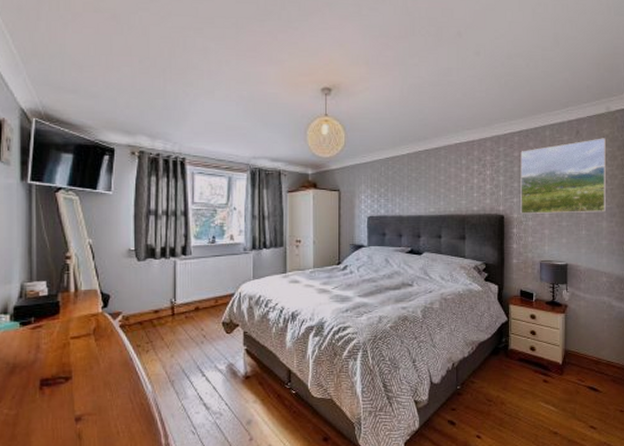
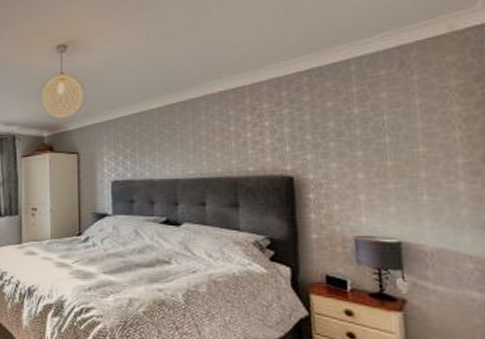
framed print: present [520,138,606,214] -> none [313,67,462,174]

